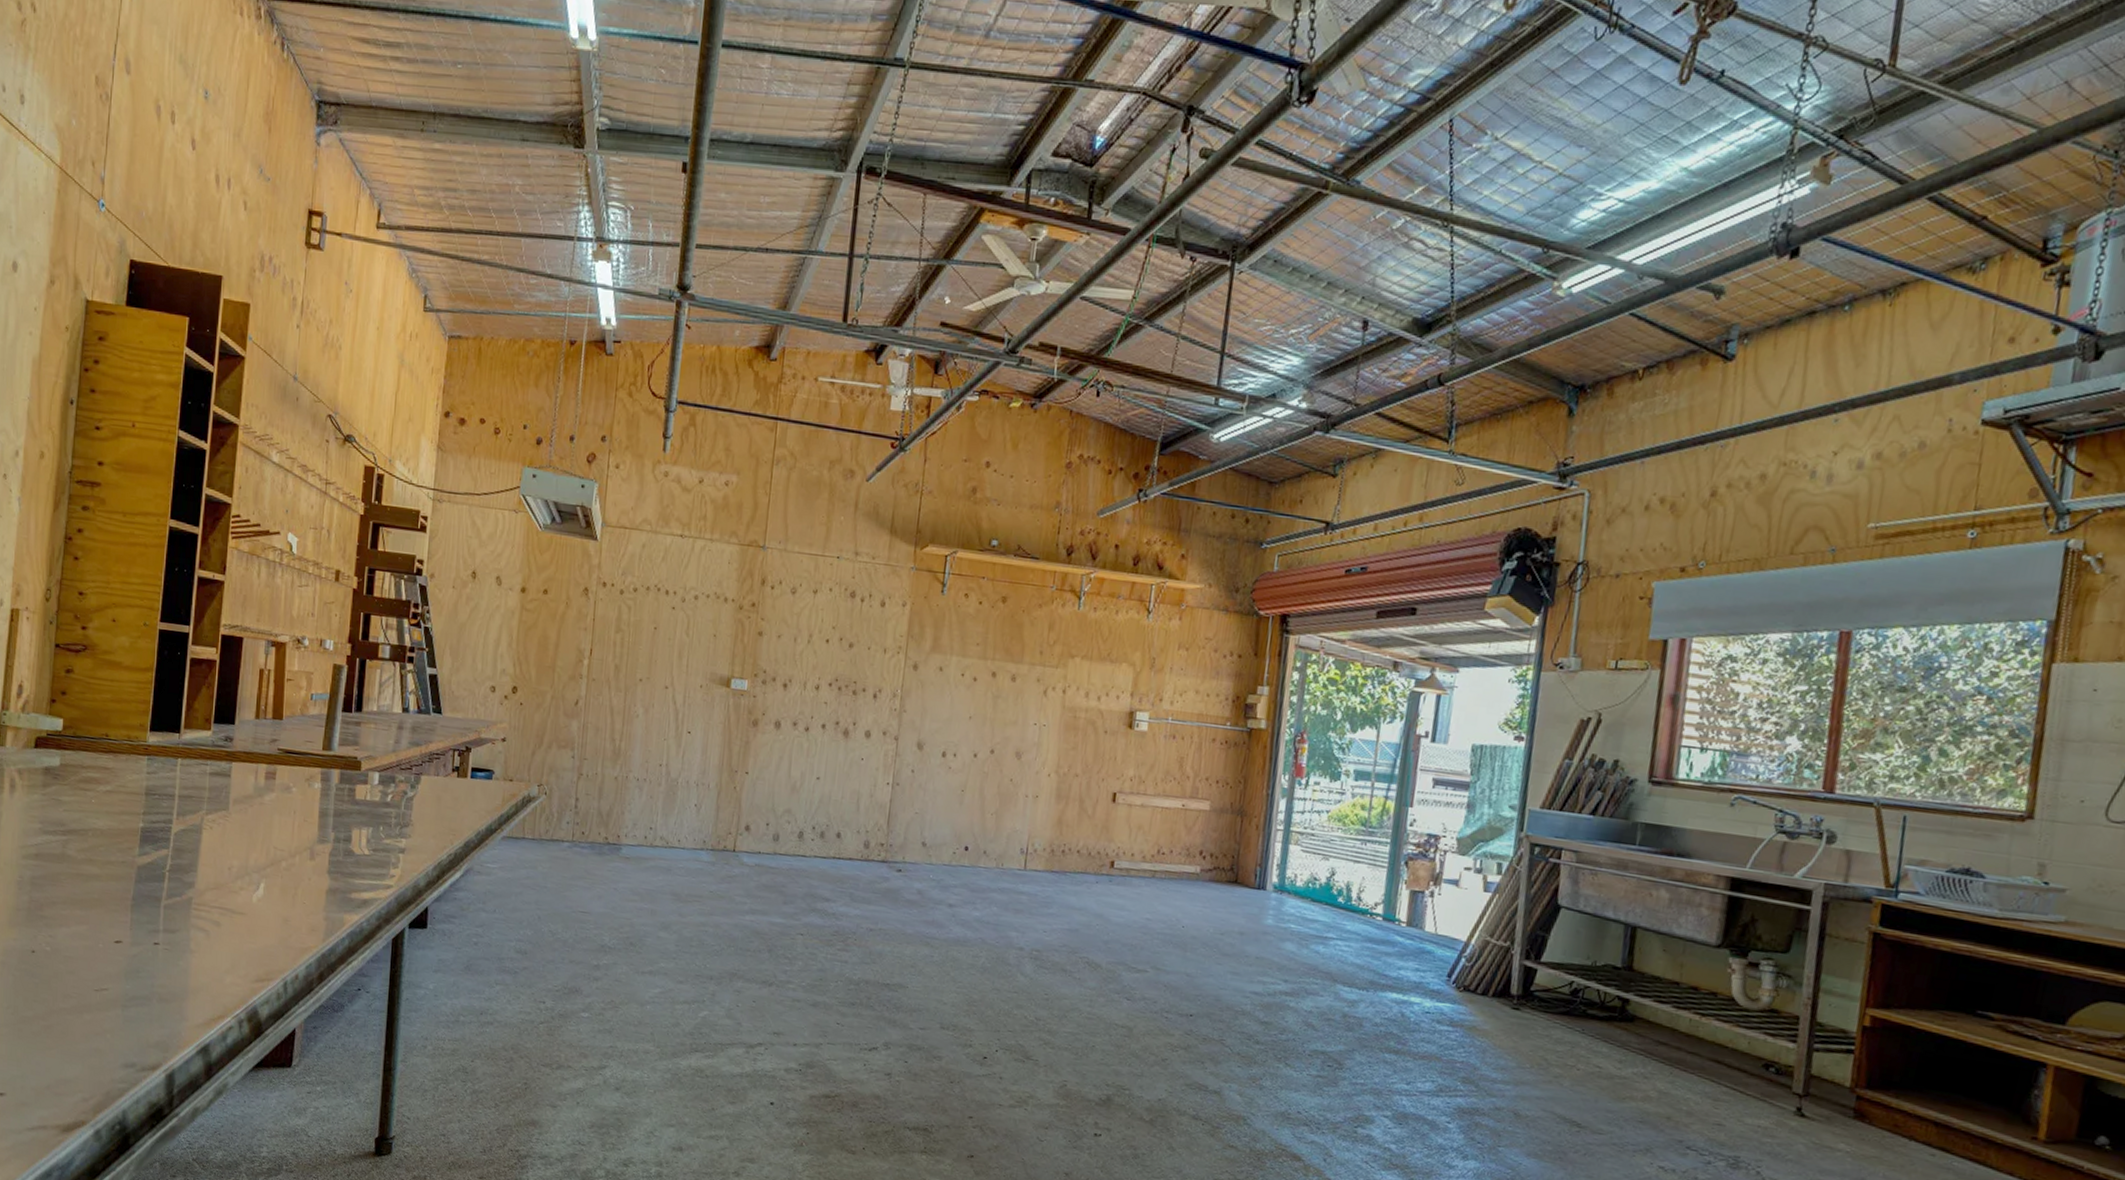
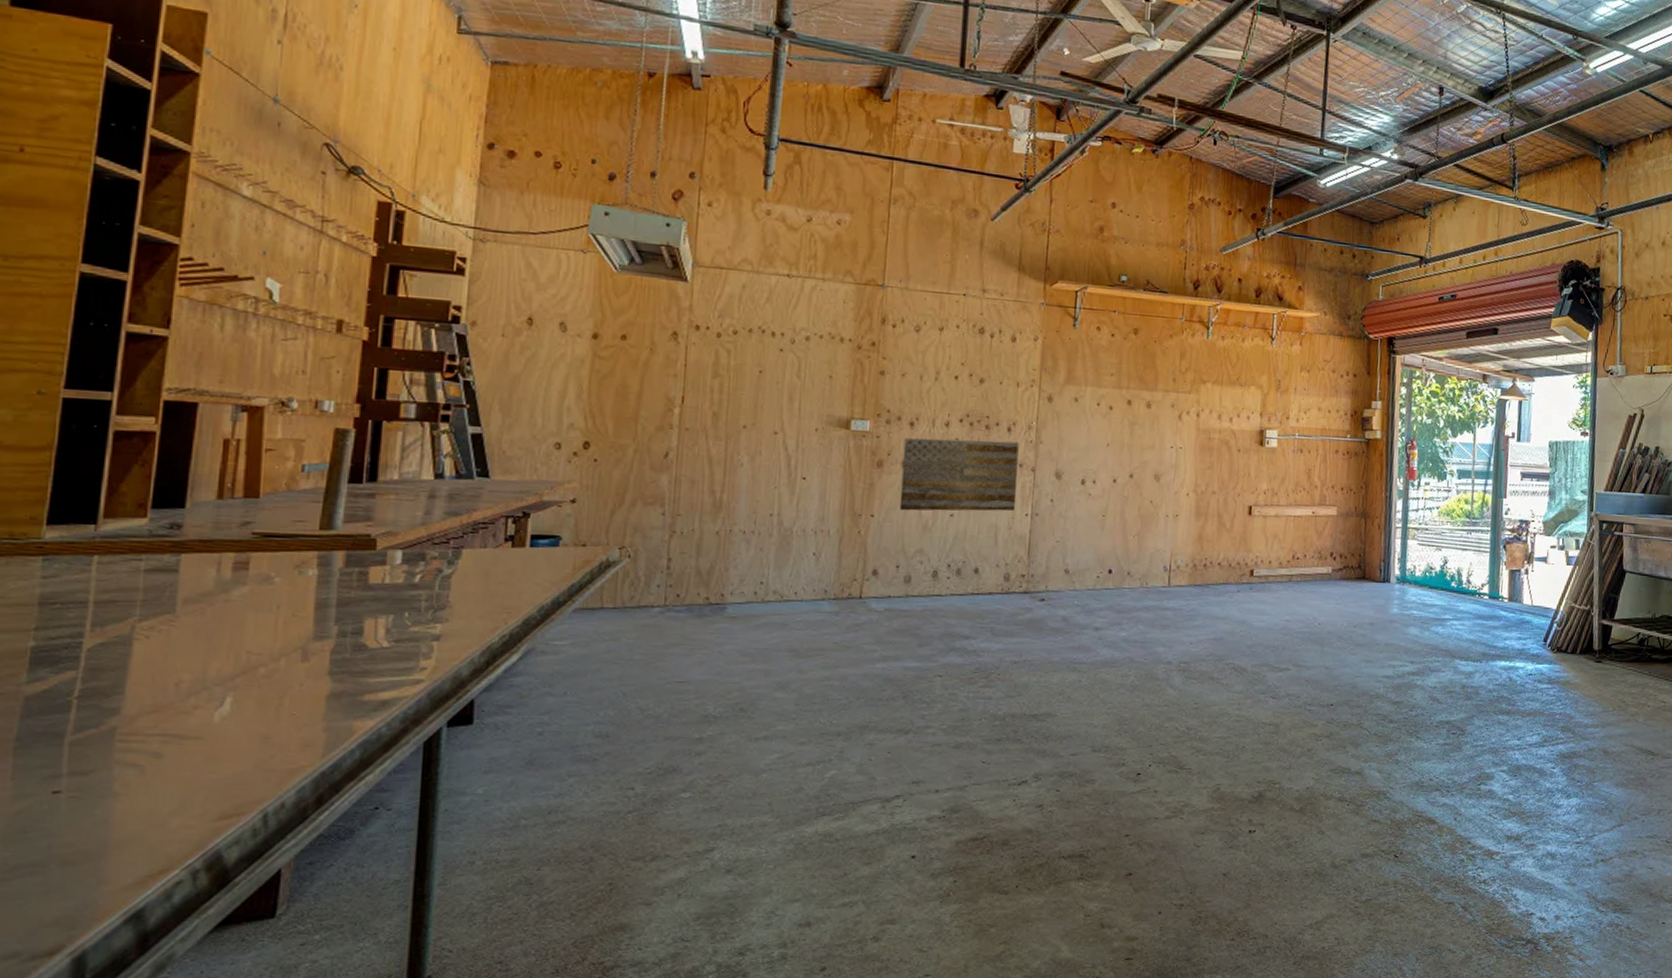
wall art: none [771,699,884,779] -> present [899,438,1019,512]

